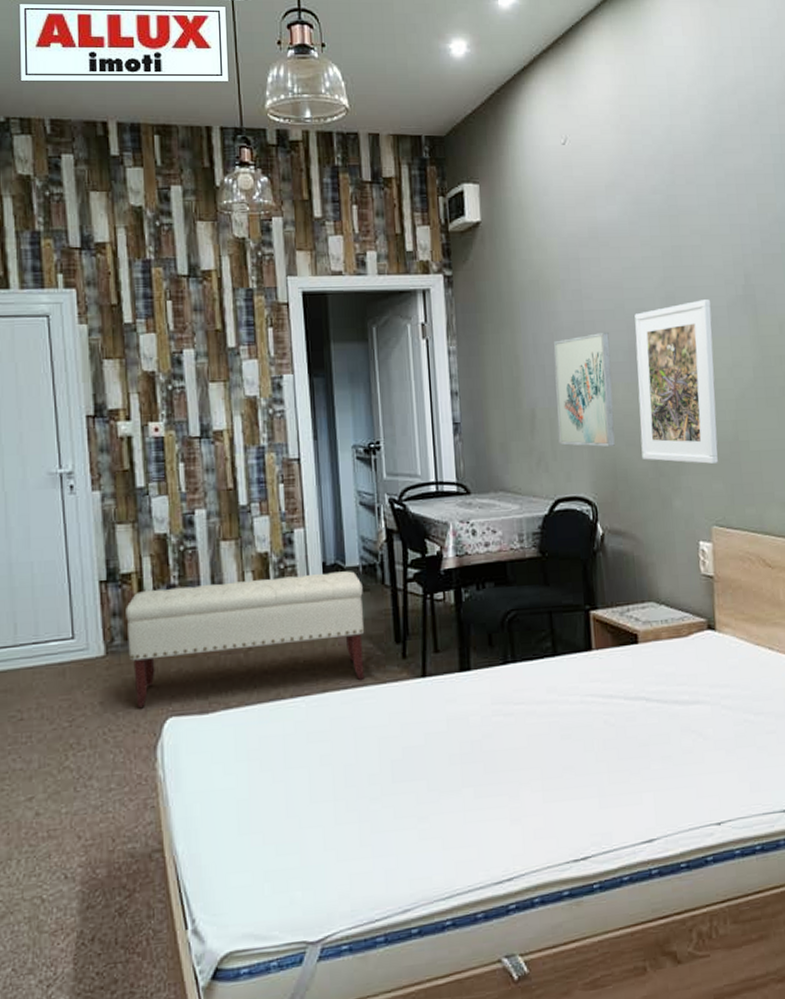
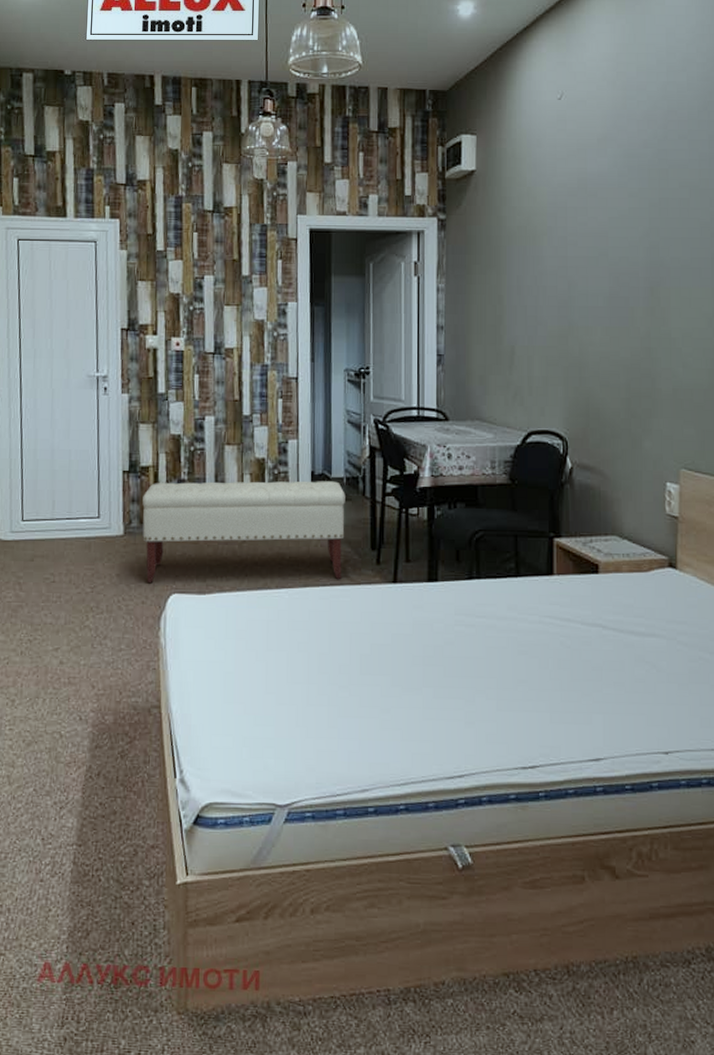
wall art: present [553,331,615,447] -> none [535,277,591,386]
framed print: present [634,299,719,464] -> none [615,251,695,409]

